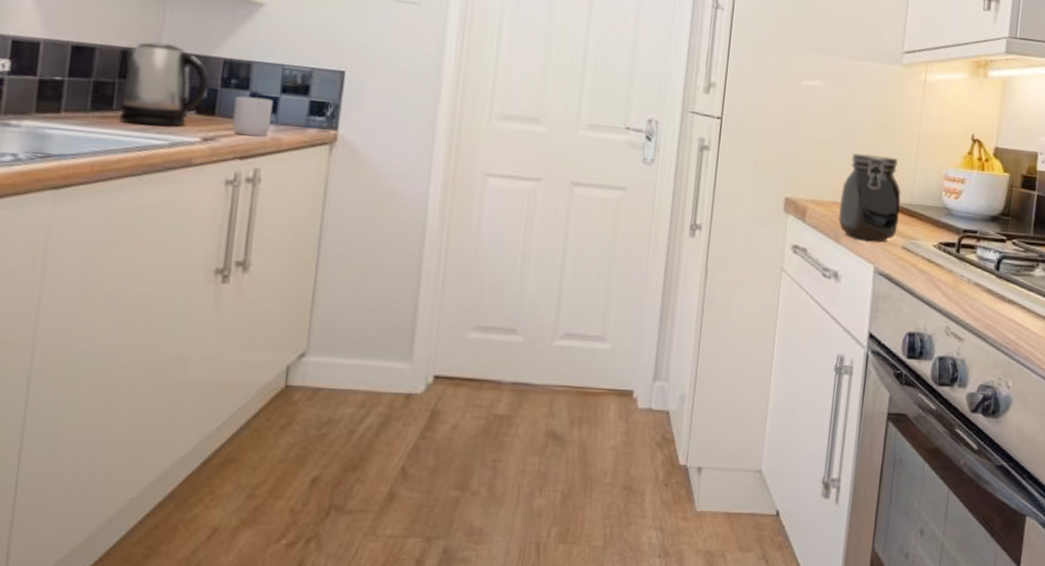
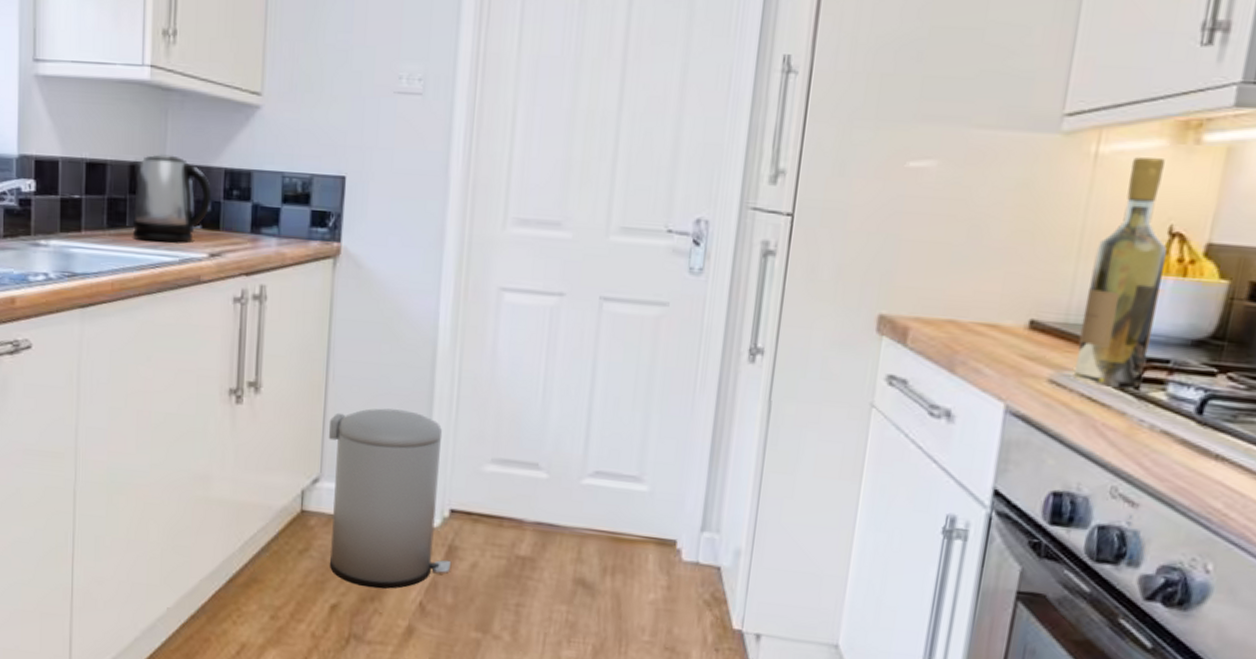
mug: present [231,96,273,137] -> none [236,208,275,251]
pedal bin: none [313,283,434,457] -> present [328,408,452,589]
jar: present [838,153,901,242] -> none [953,255,1051,373]
bottle: none [917,85,972,253] -> present [1073,157,1168,390]

